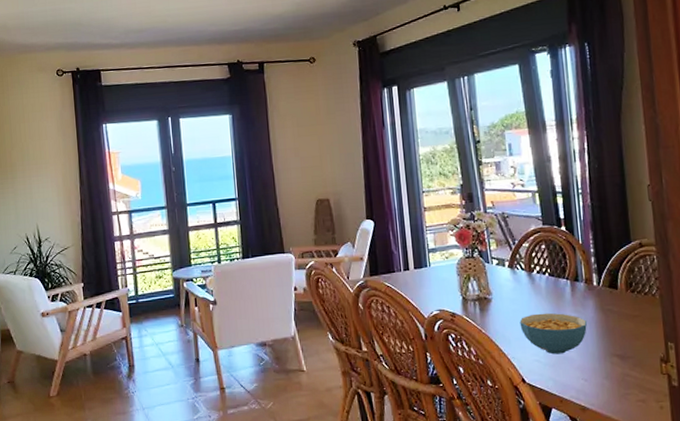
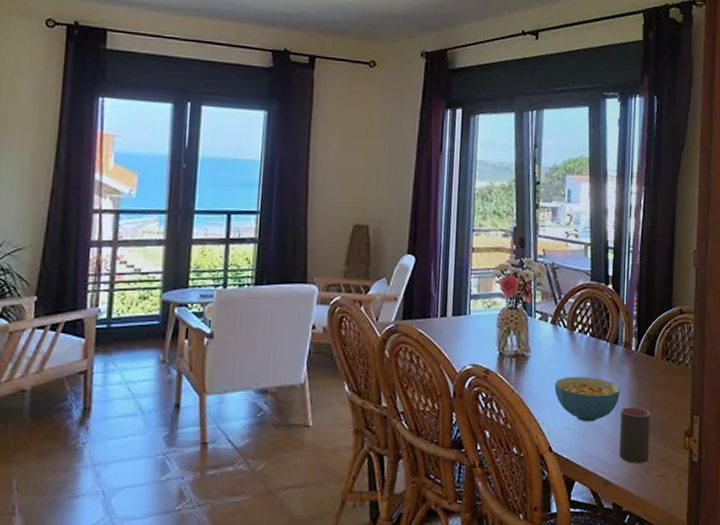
cup: none [590,337,625,390] -> present [619,406,650,463]

